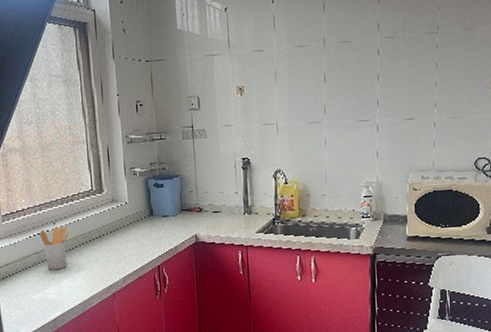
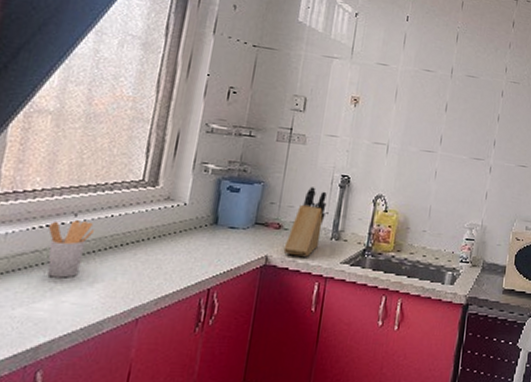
knife block: none [207,172,235,232] -> present [283,186,327,257]

